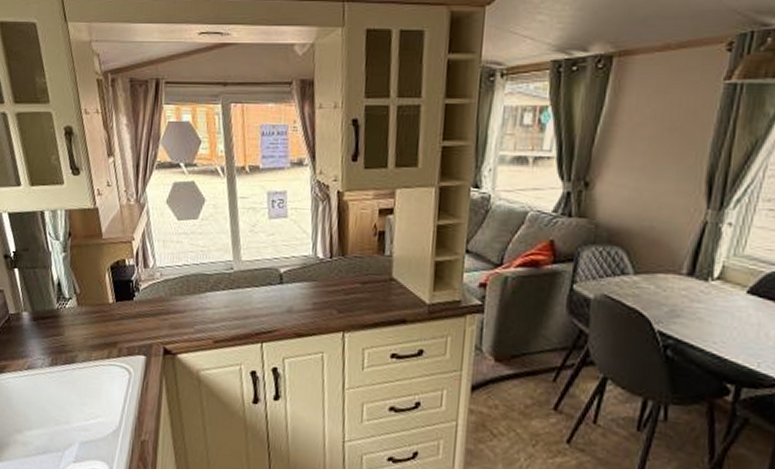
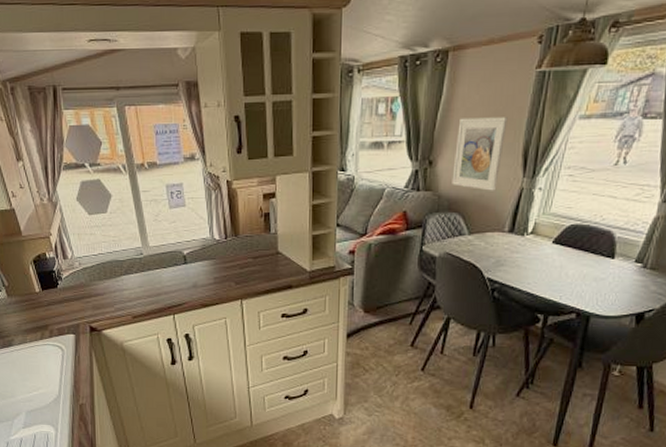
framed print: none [613,133,687,223] -> present [452,117,508,191]

